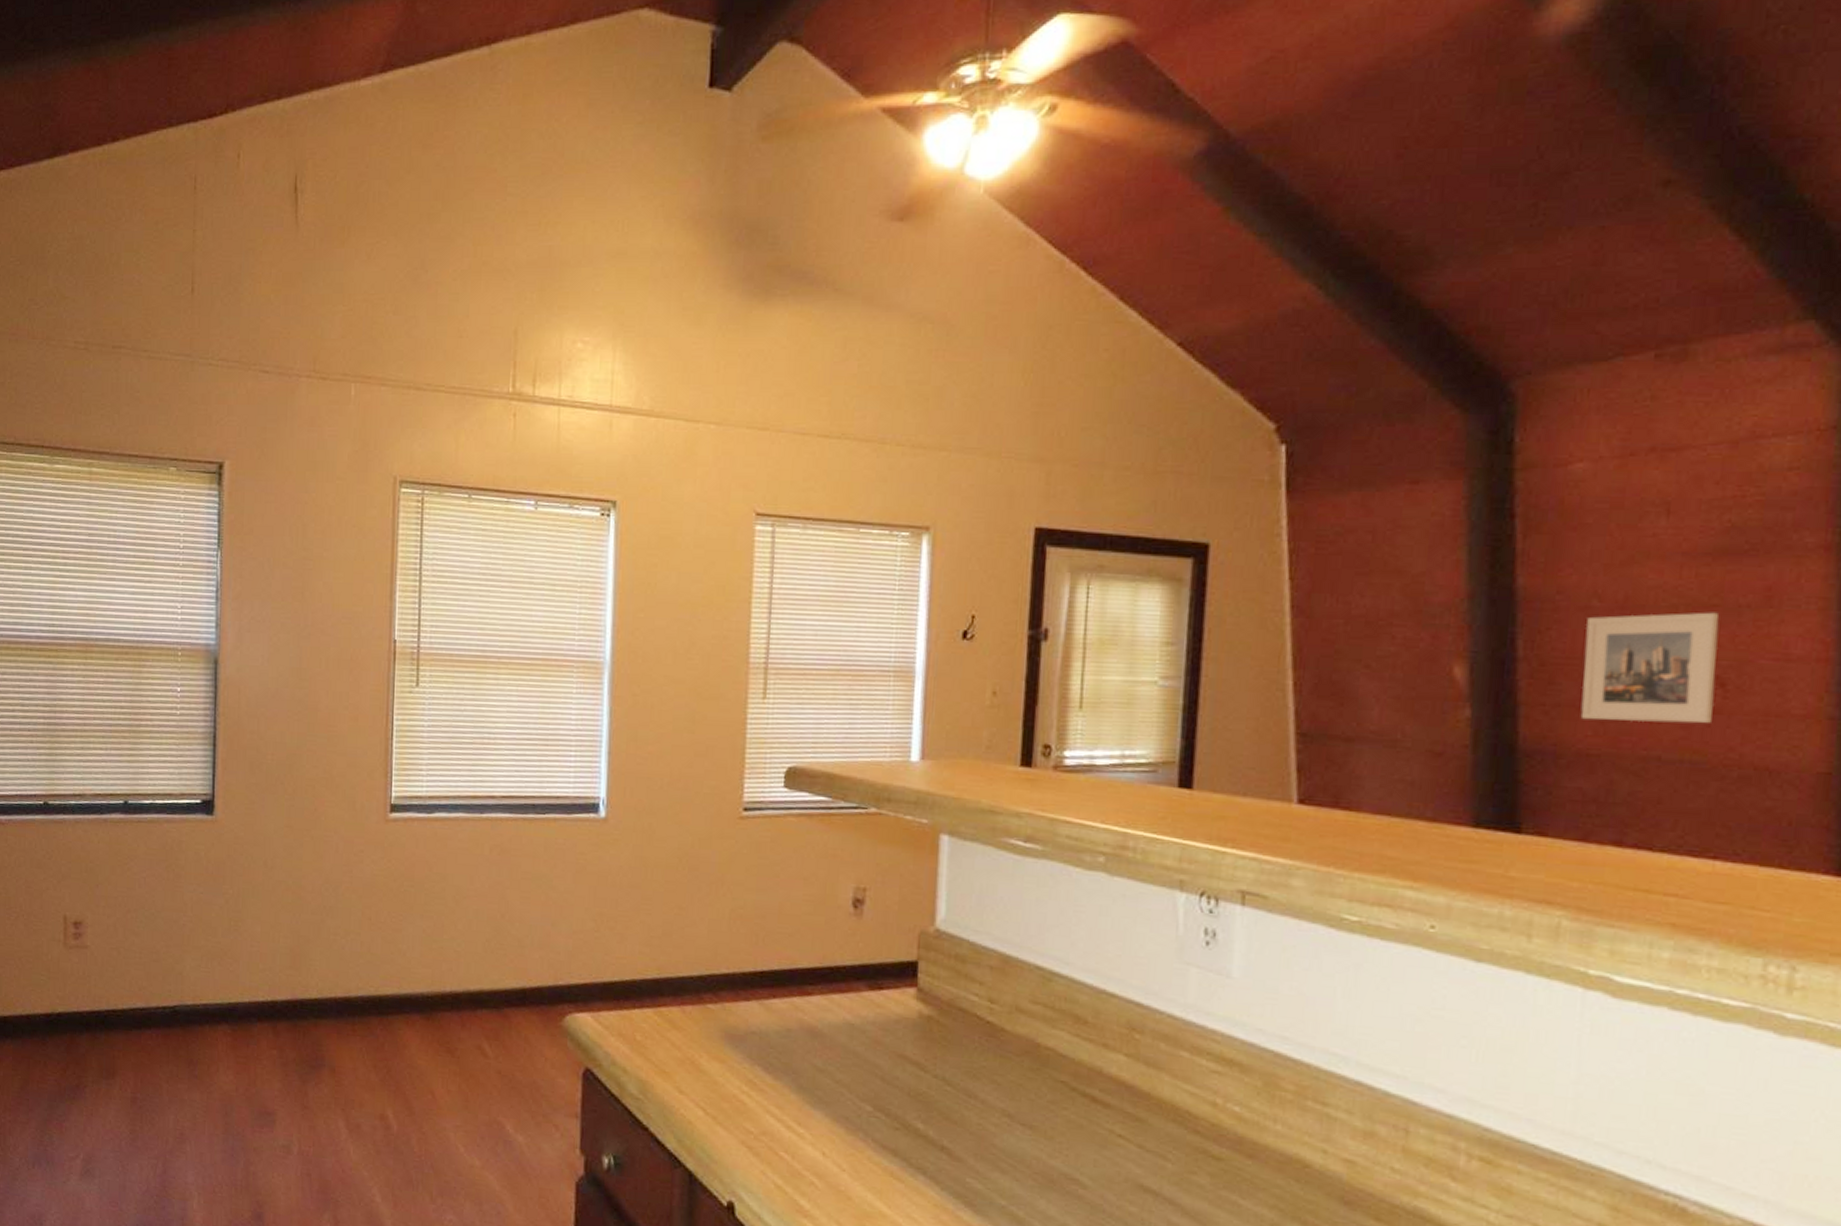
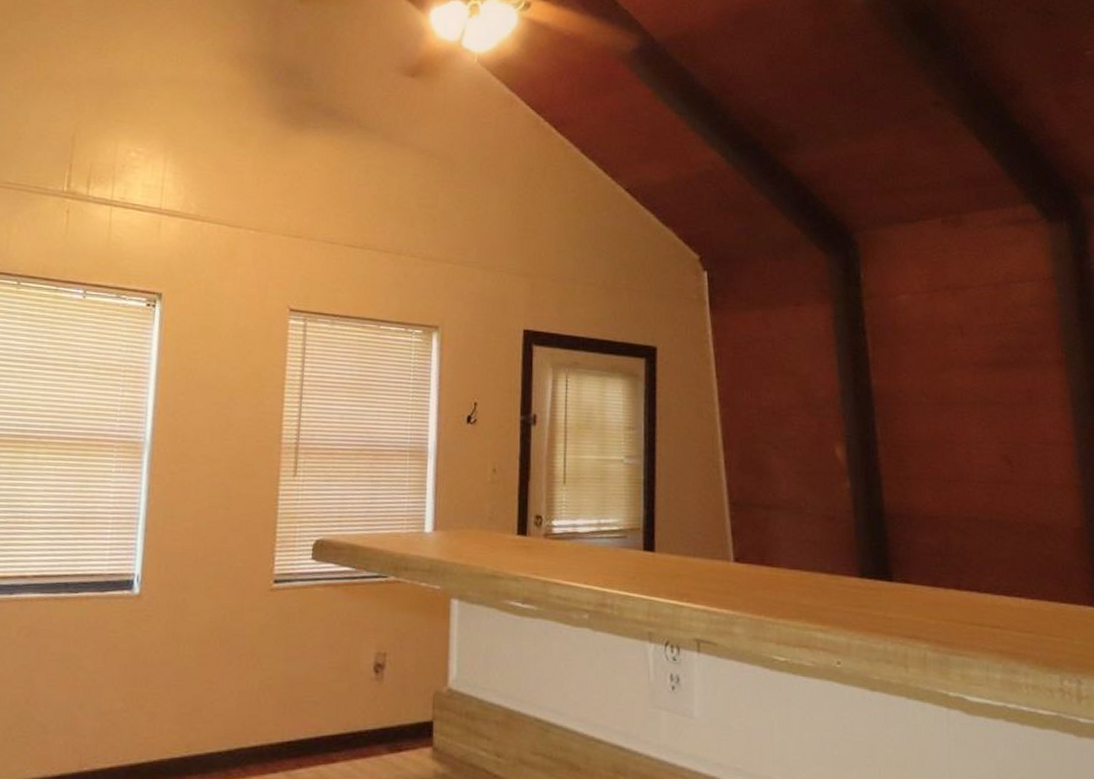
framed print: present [1580,612,1720,724] -> none [920,407,1006,492]

